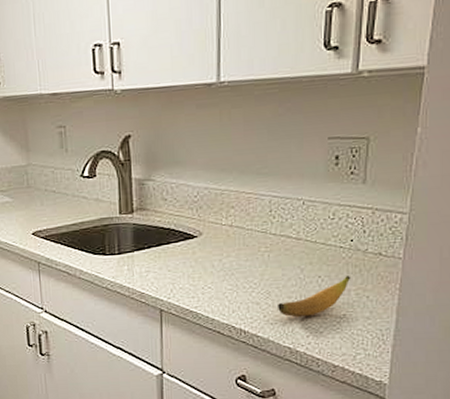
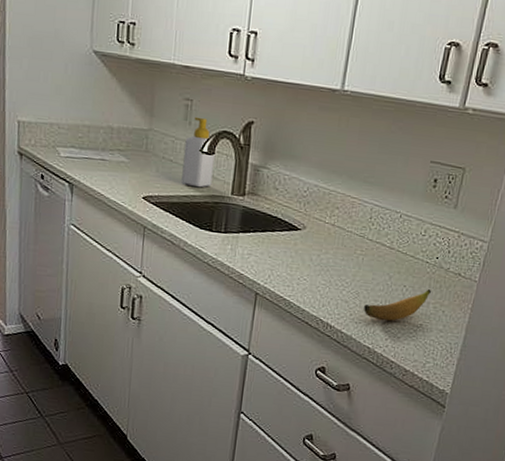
soap bottle: none [65,142,98,214] -> present [181,116,215,188]

